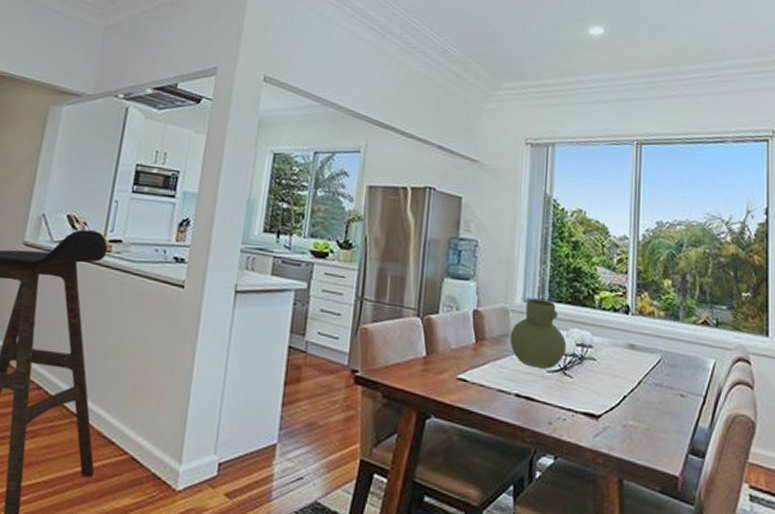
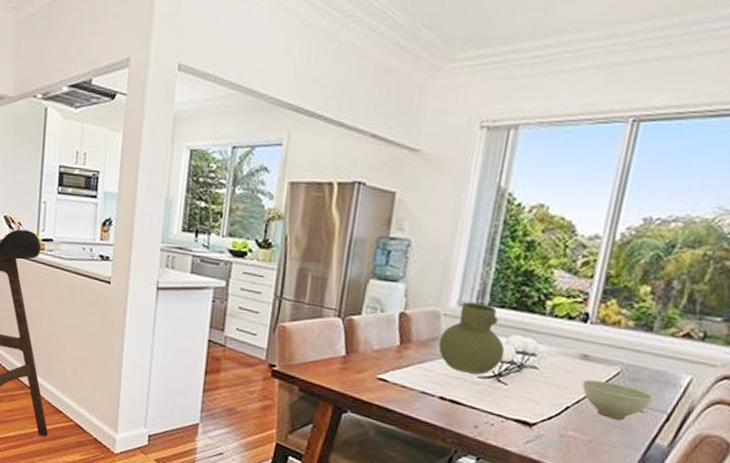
bowl: none [632,367,690,406] -> present [581,379,654,420]

